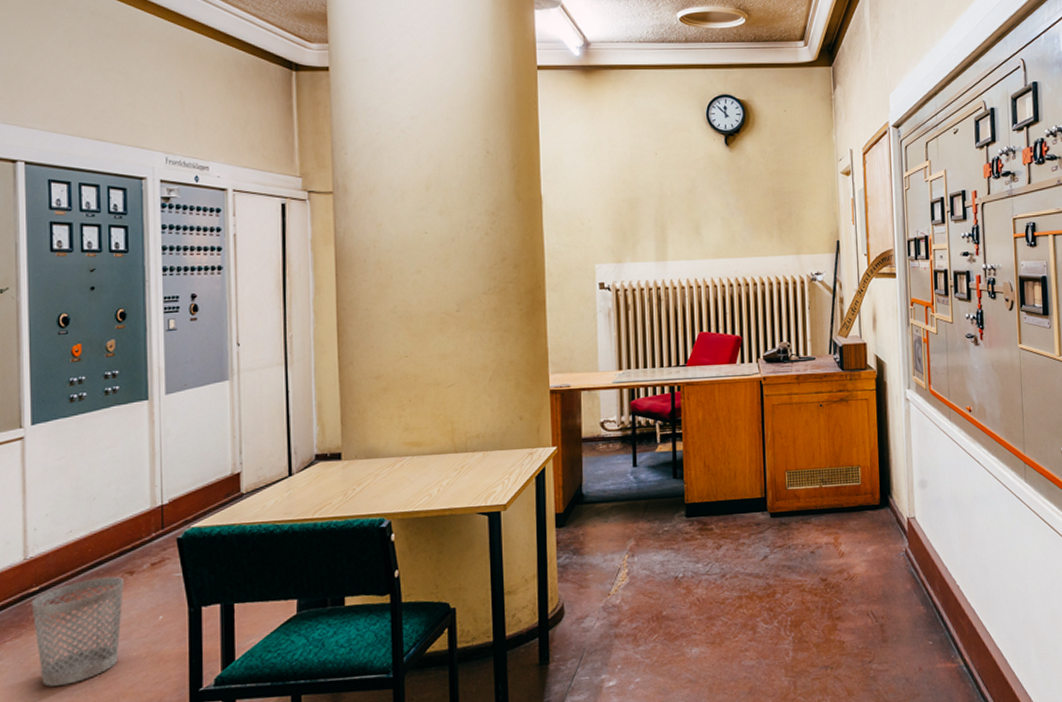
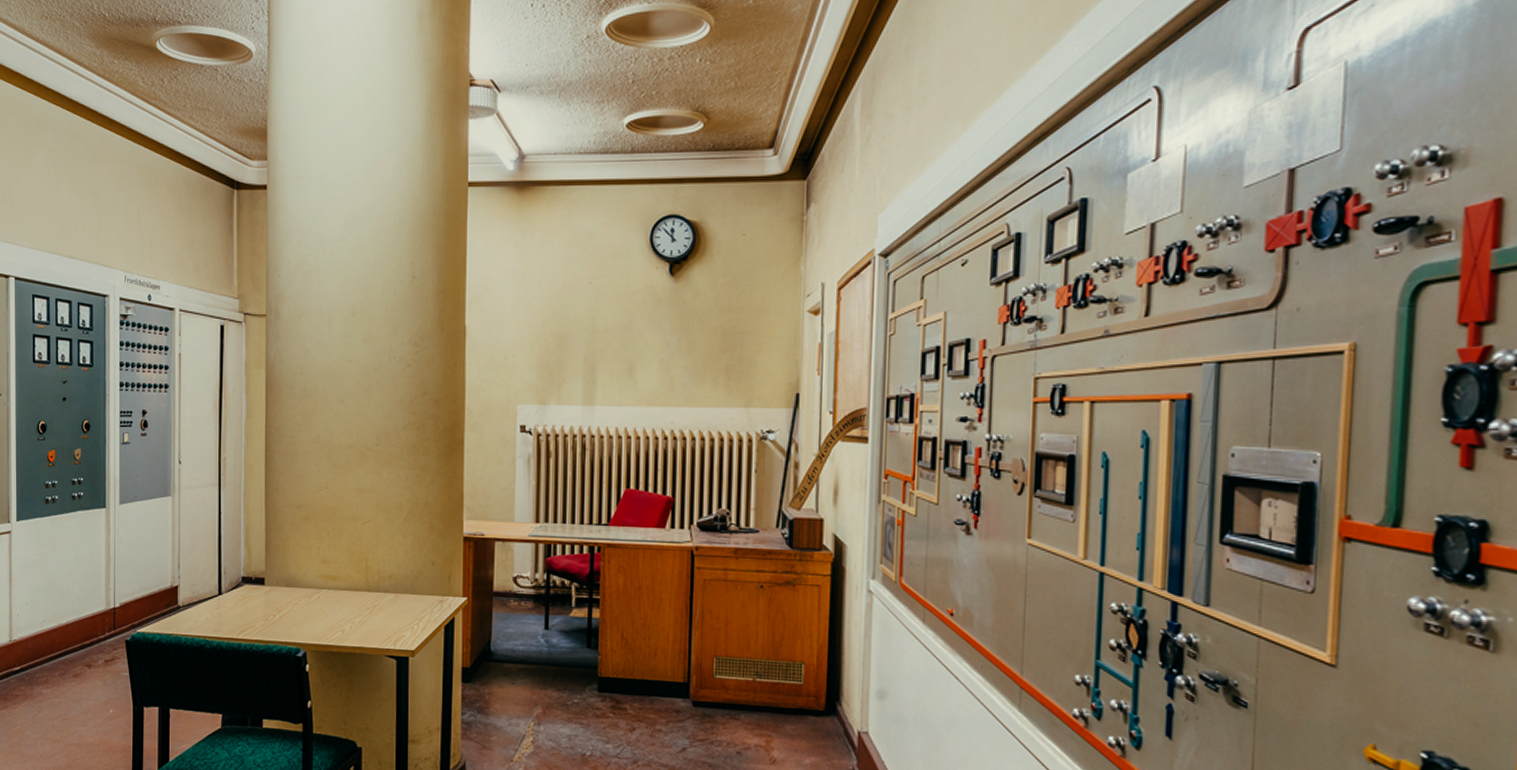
wastebasket: present [31,576,125,687] -> none [14,666,84,758]

